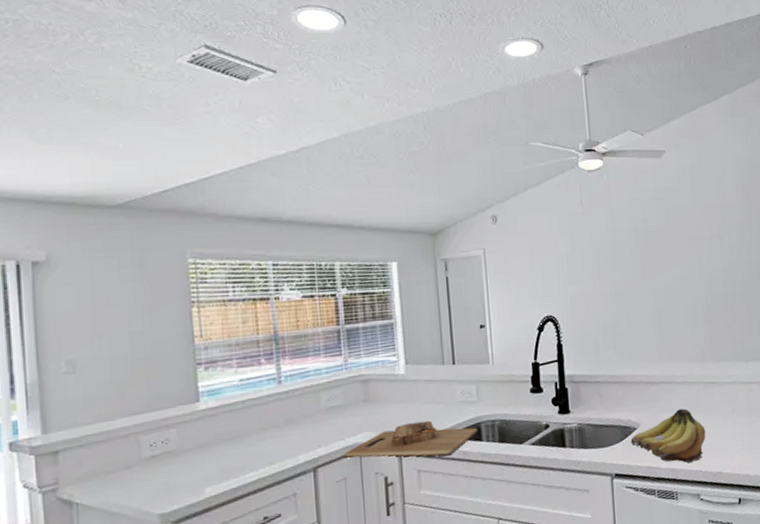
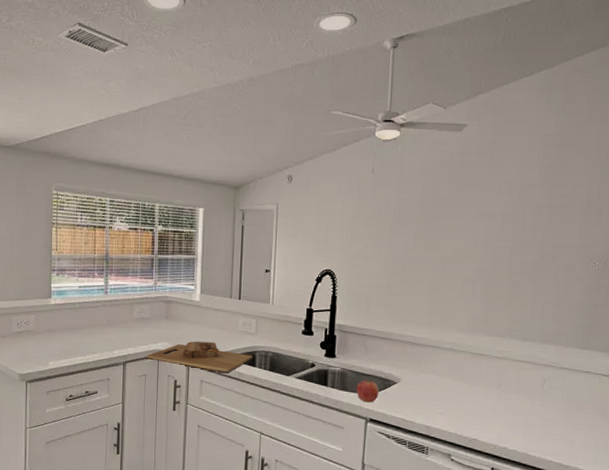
fruit: none [596,430,621,457] -> present [356,379,379,403]
fruit: present [630,408,706,463] -> none [389,373,467,424]

